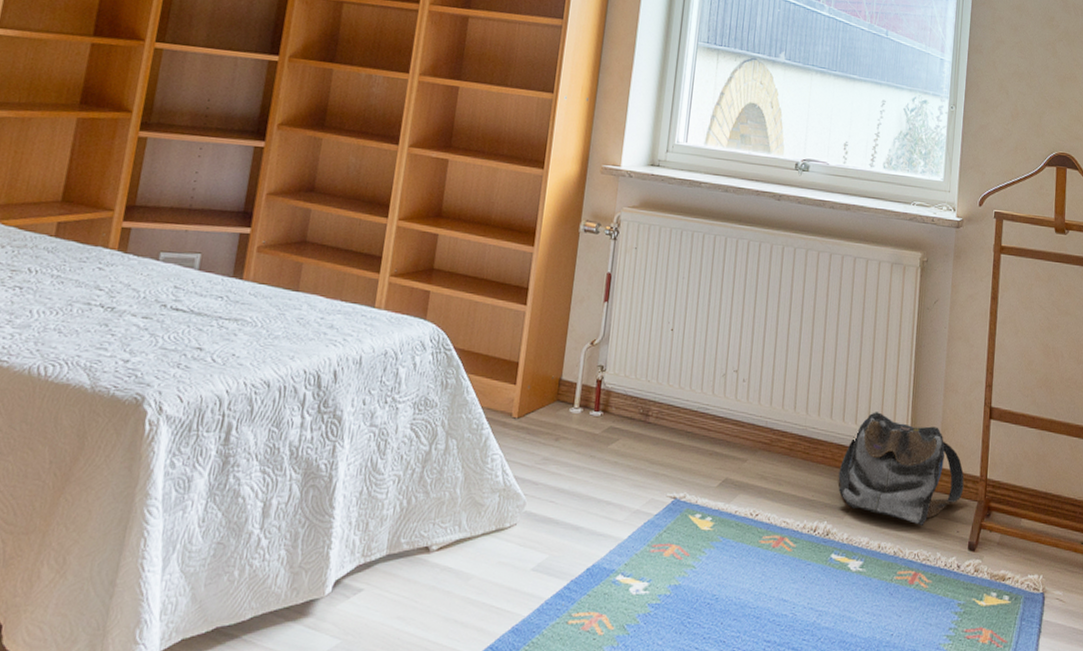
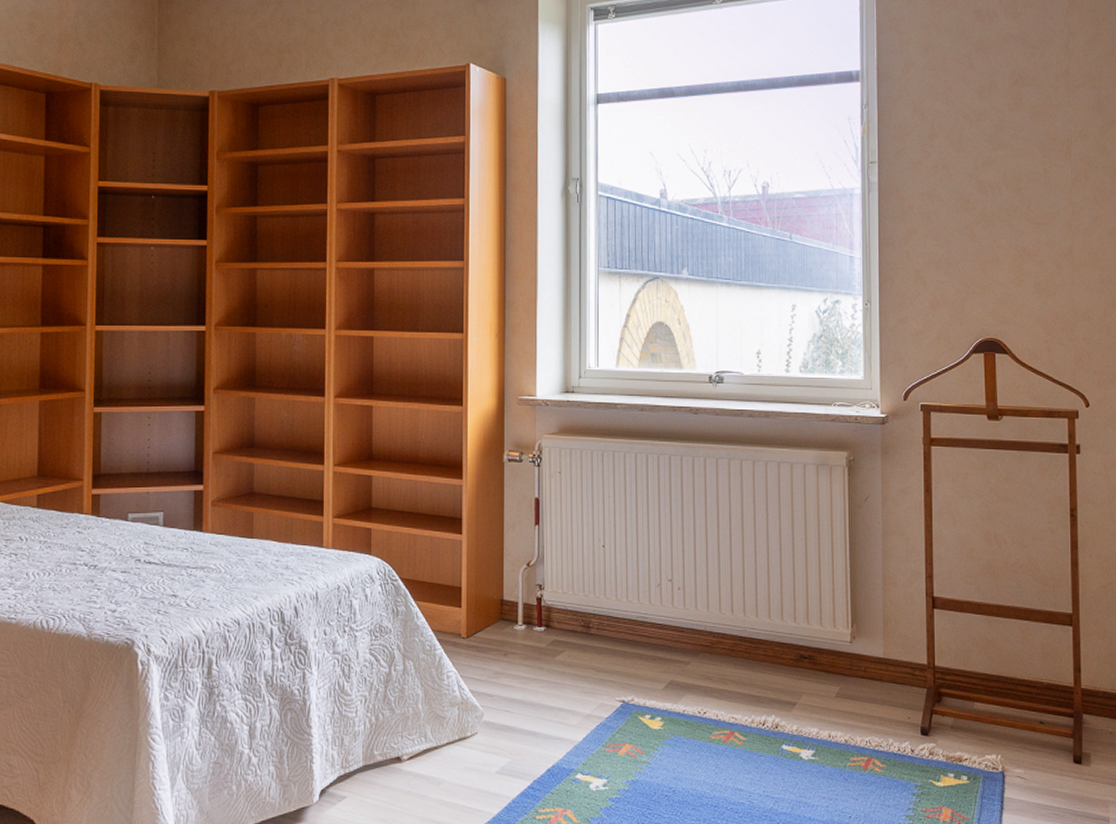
backpack: present [838,412,965,525] -> none [782,609,911,714]

